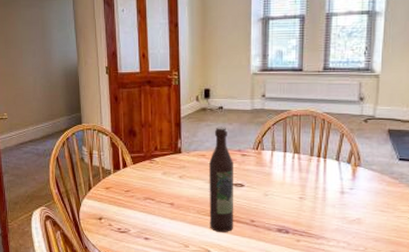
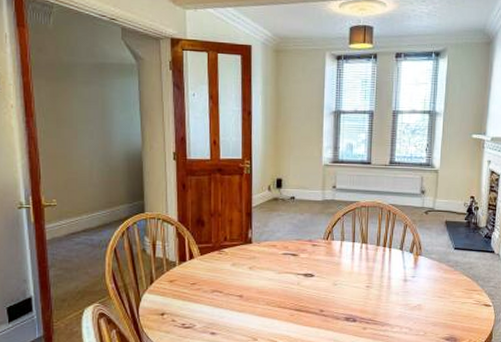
wine bottle: present [209,127,234,233] -> none [279,217,304,324]

